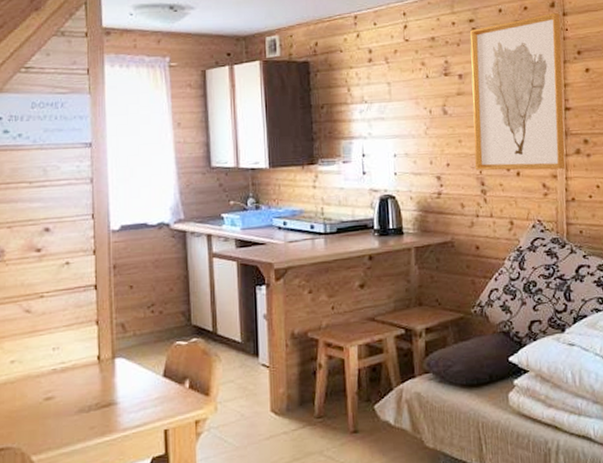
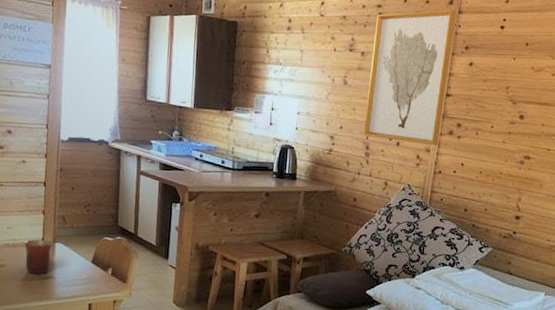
mug: none [76,356,112,403] -> present [24,239,53,274]

